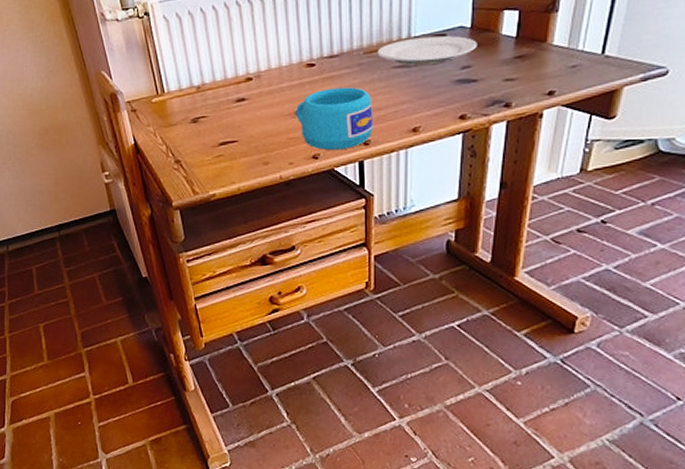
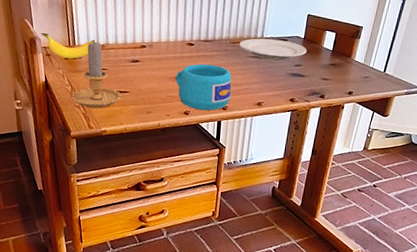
banana: none [121,81,188,112] -> present [40,32,96,59]
candle: none [167,81,230,168] -> present [71,39,122,109]

